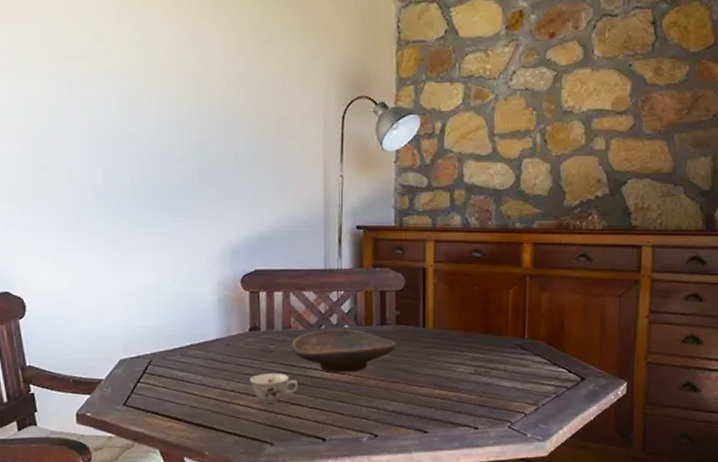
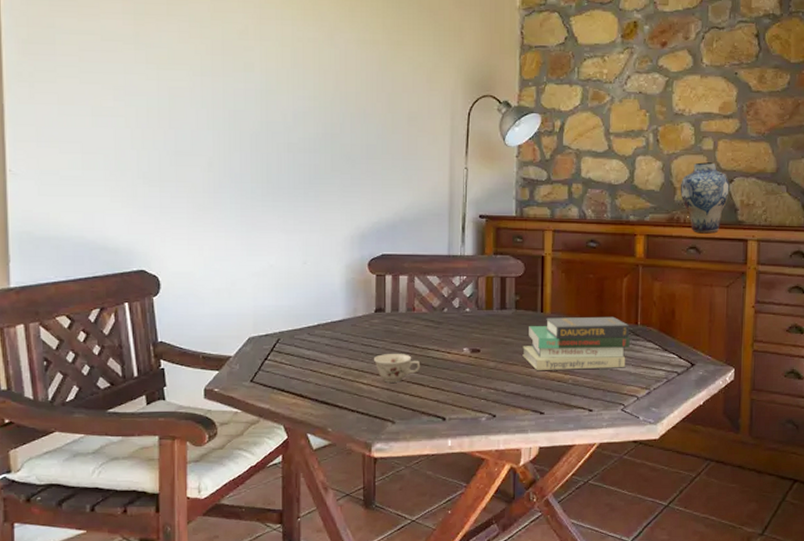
decorative bowl: present [291,328,396,373] -> none [415,311,515,355]
books: none [404,330,517,388] -> present [522,316,630,370]
vase: none [569,163,623,242] -> present [680,162,730,235]

